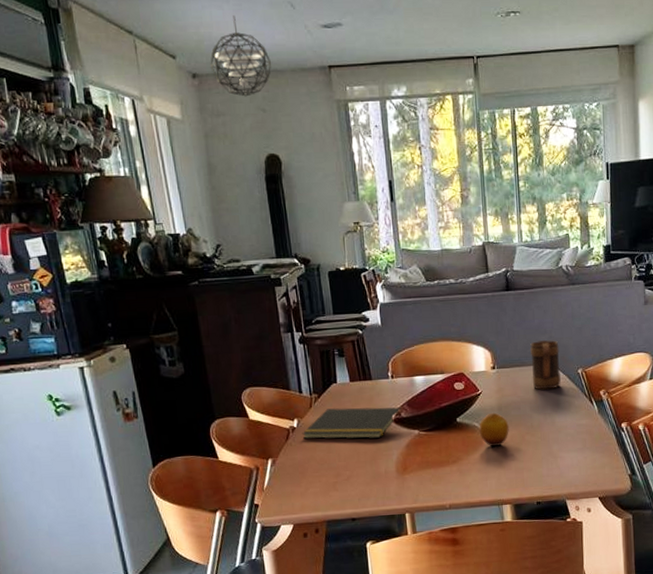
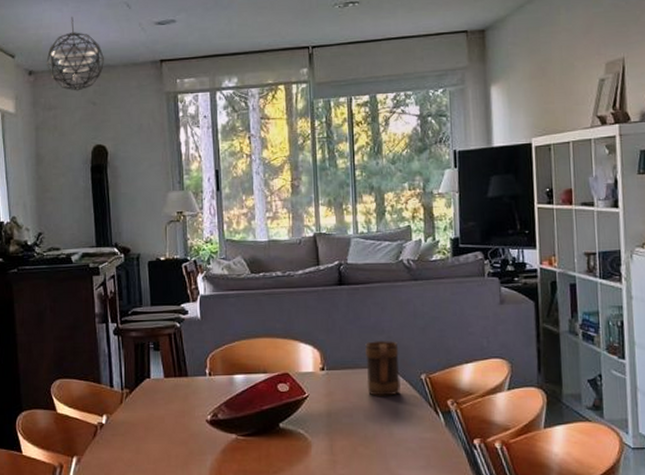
notepad: present [302,407,402,439] -> none [110,405,219,440]
fruit: present [479,412,509,446] -> none [304,419,339,457]

